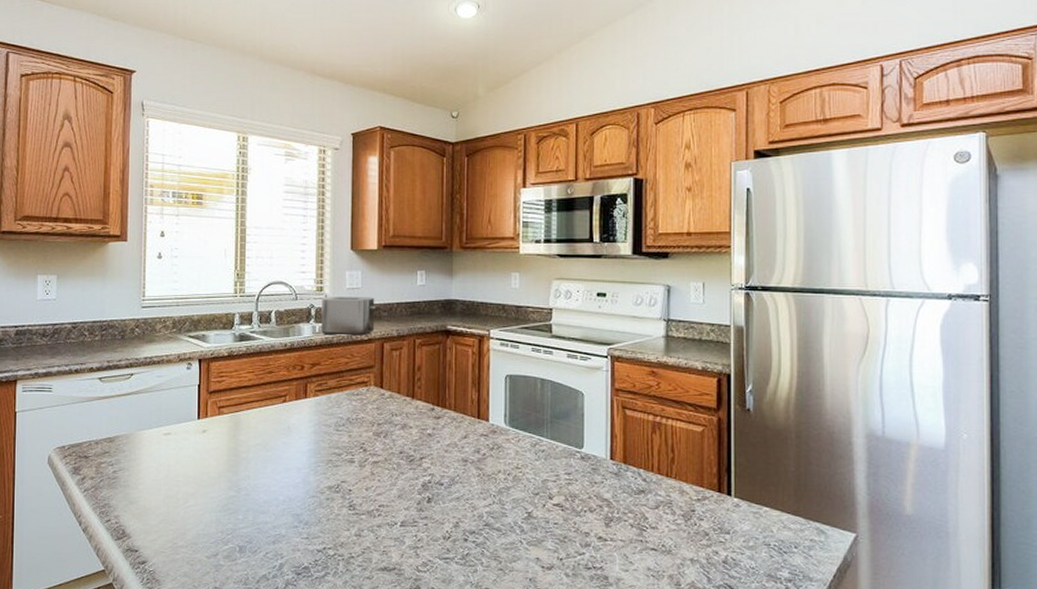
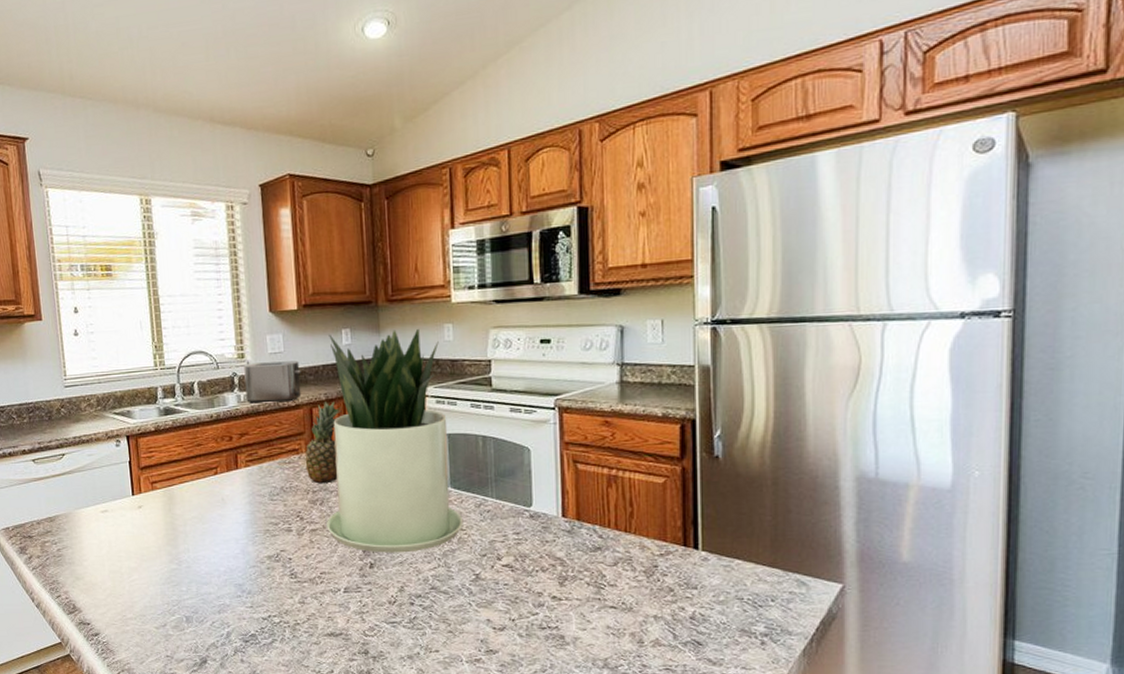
fruit: none [373,338,412,417] -> present [305,401,342,484]
planter: none [389,274,519,489] -> present [326,328,464,553]

